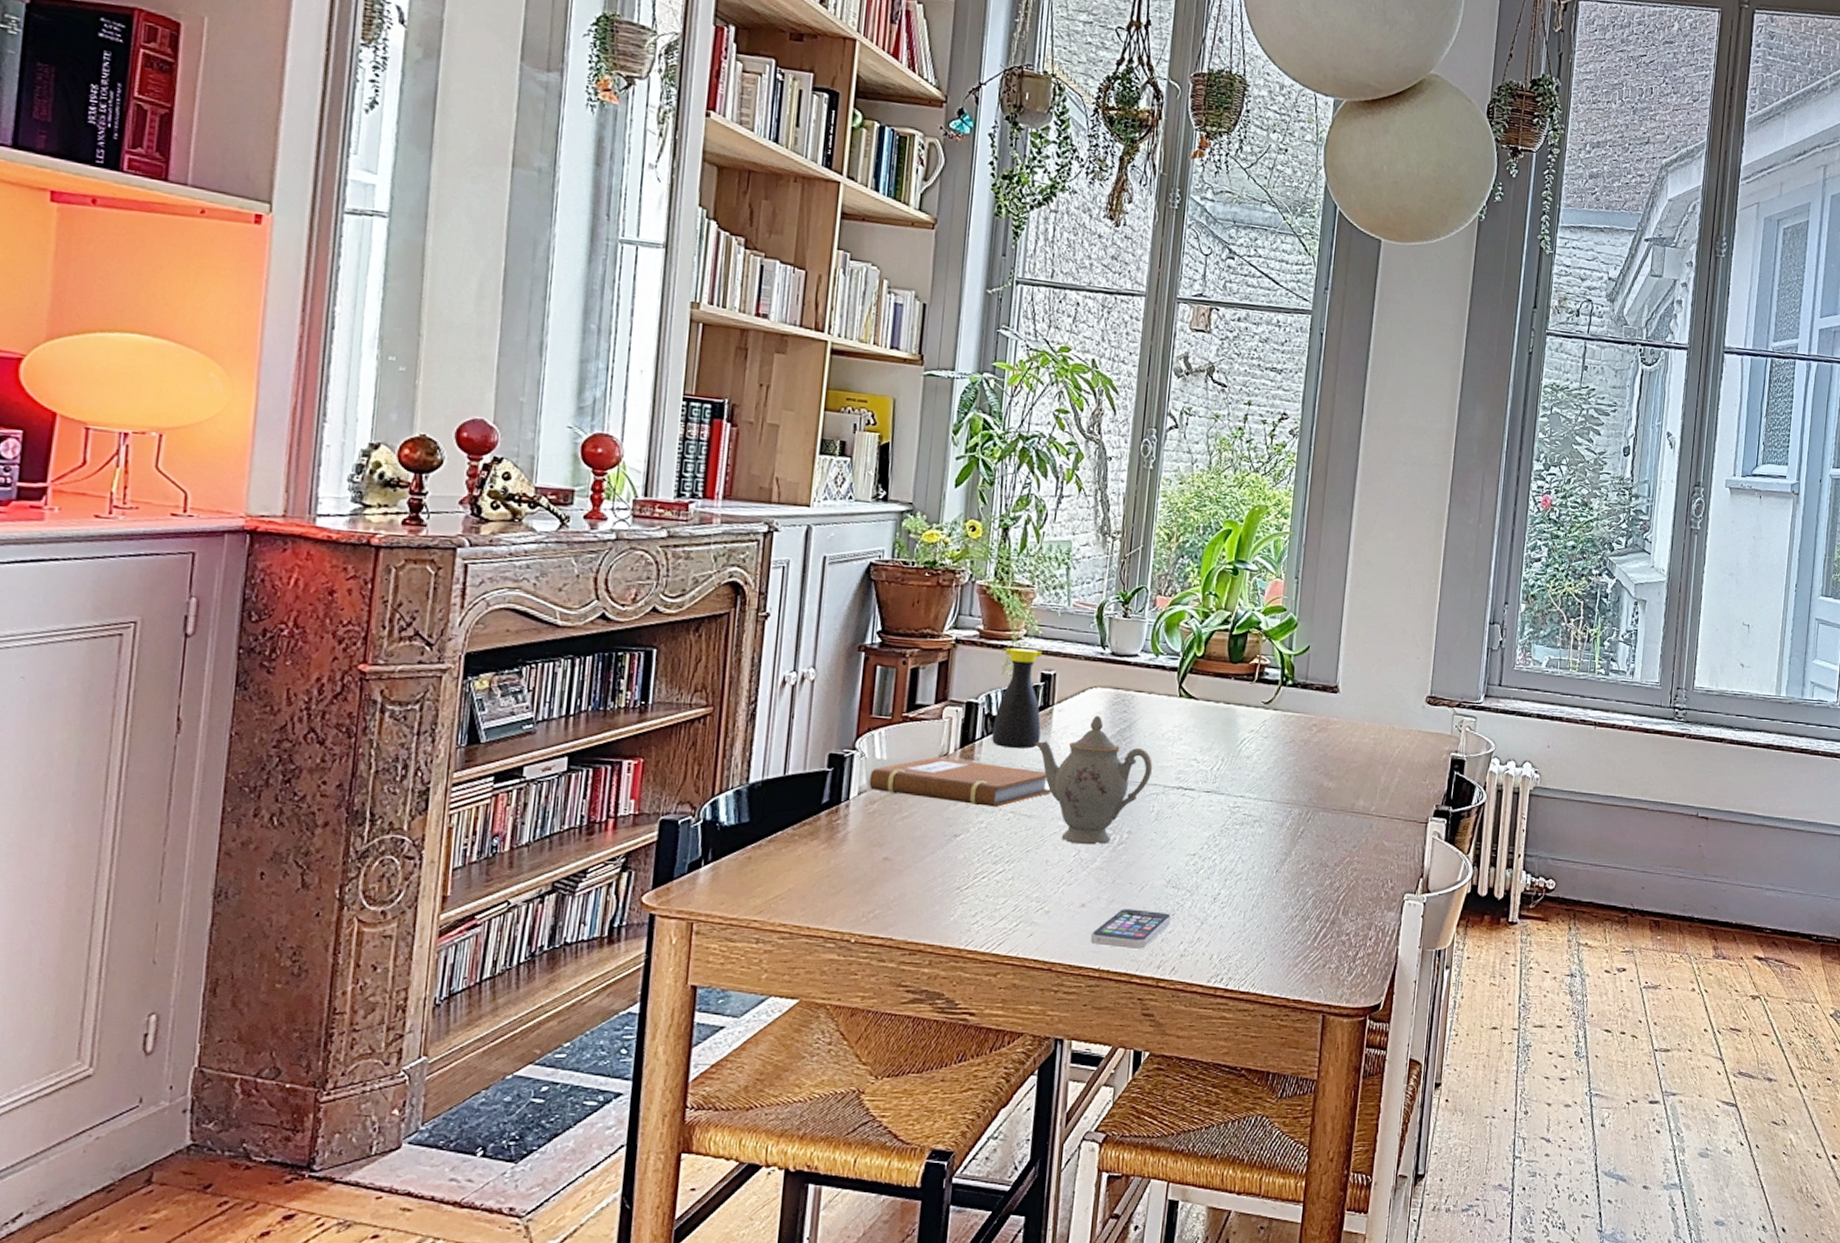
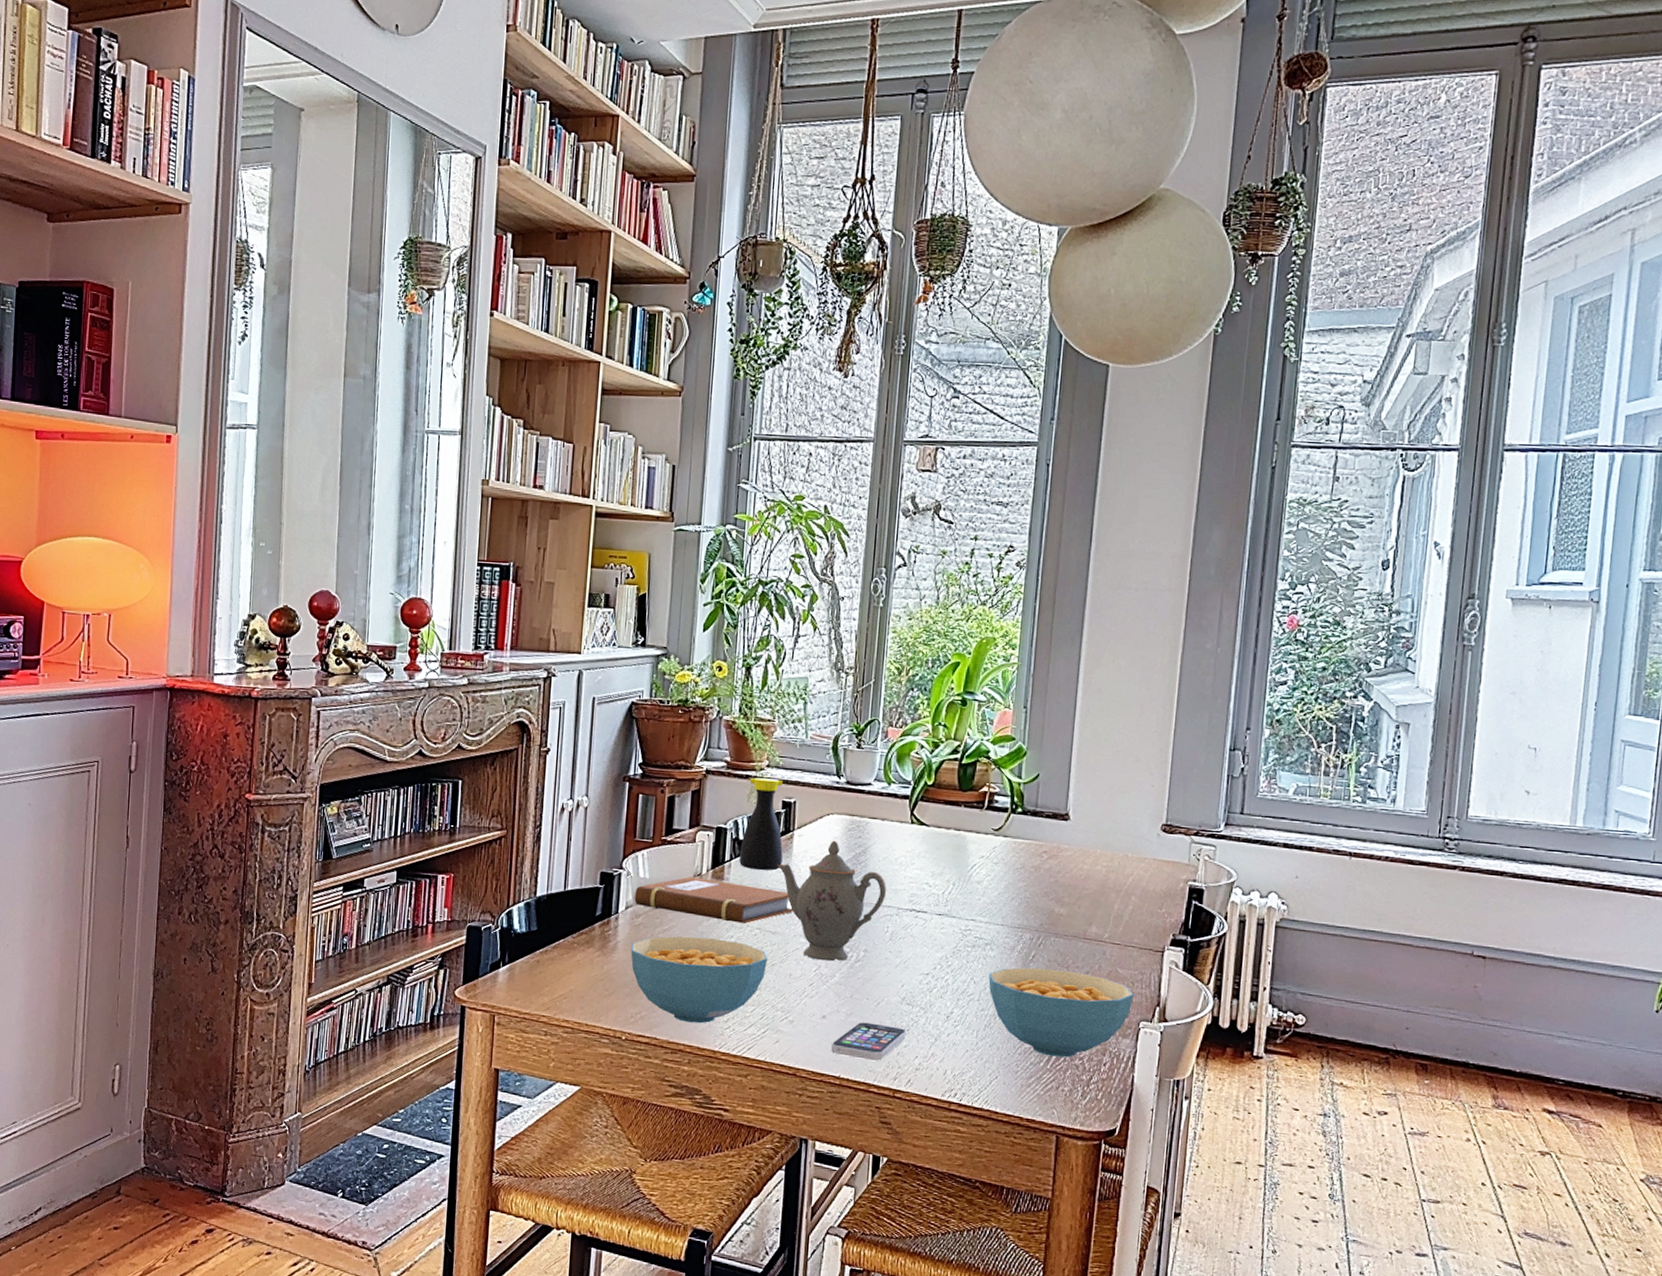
cereal bowl: none [863,823,1022,920] -> present [631,935,767,1024]
cereal bowl: none [1257,843,1399,934] -> present [988,967,1134,1058]

